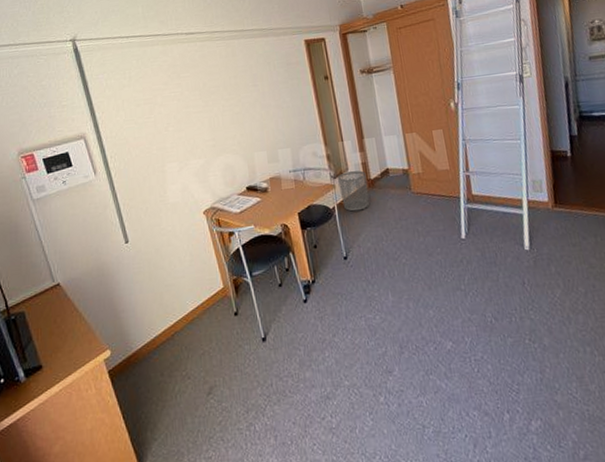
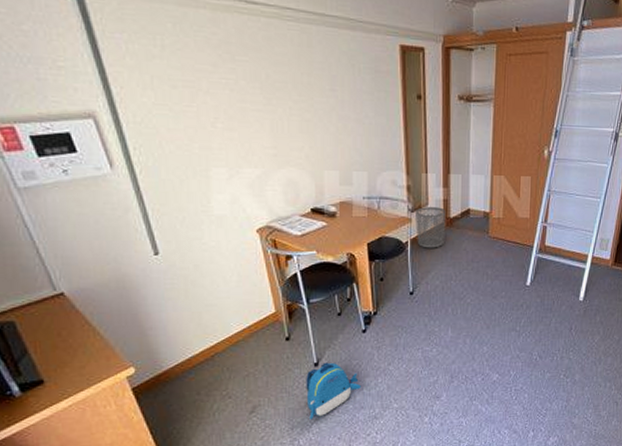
backpack: none [255,336,310,401] -> present [306,362,362,419]

